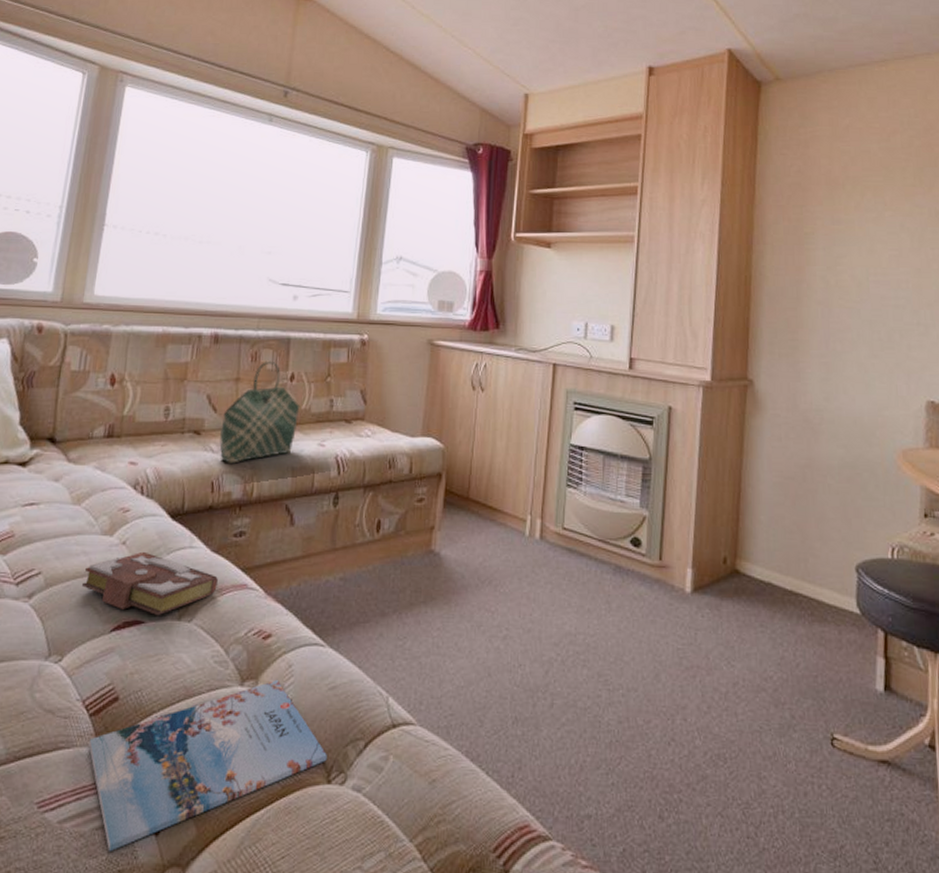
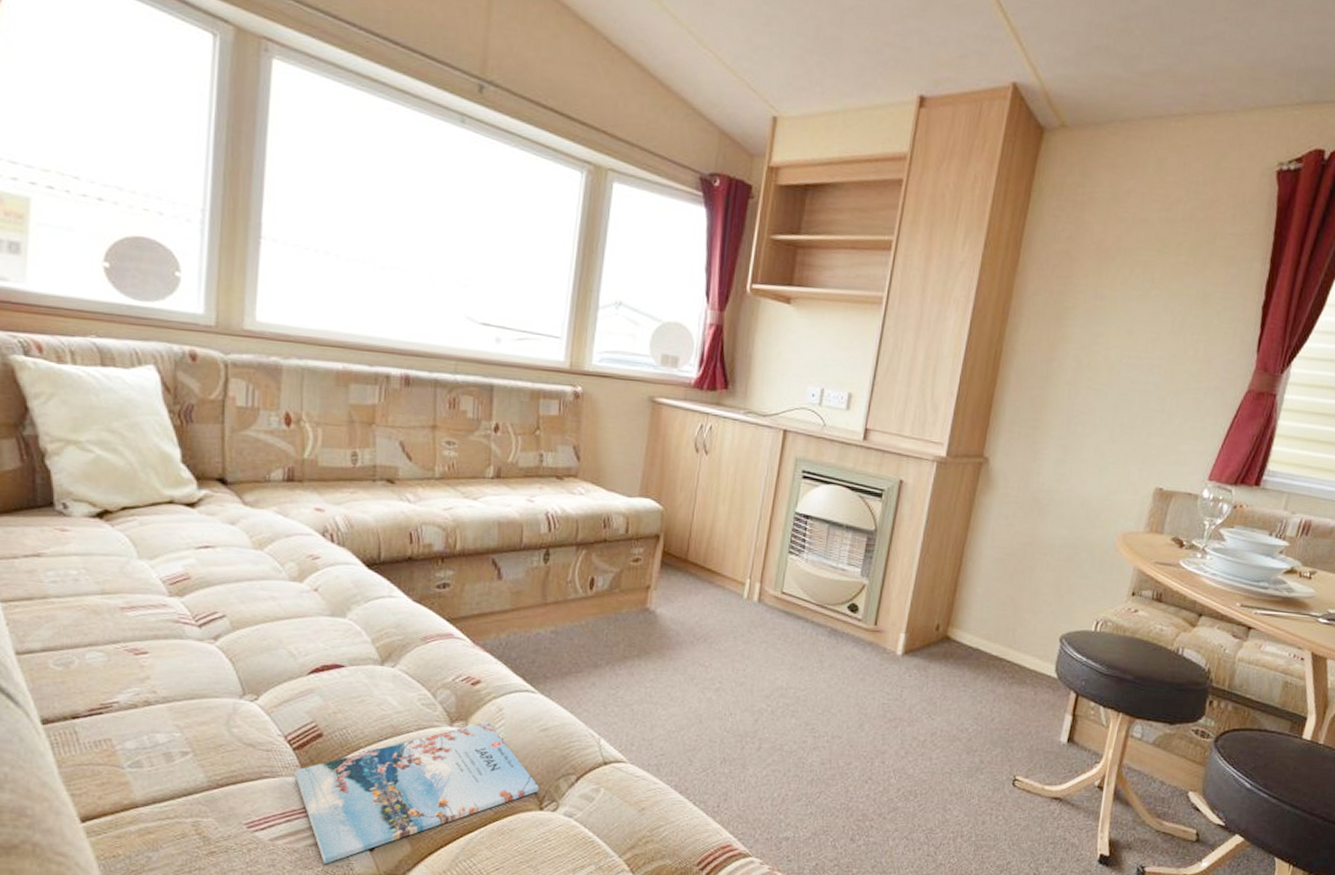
book: present [81,551,218,615] -> none [272,599,422,660]
tote bag: present [219,361,300,464] -> none [417,408,506,515]

